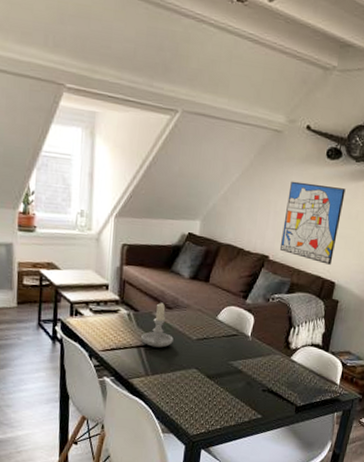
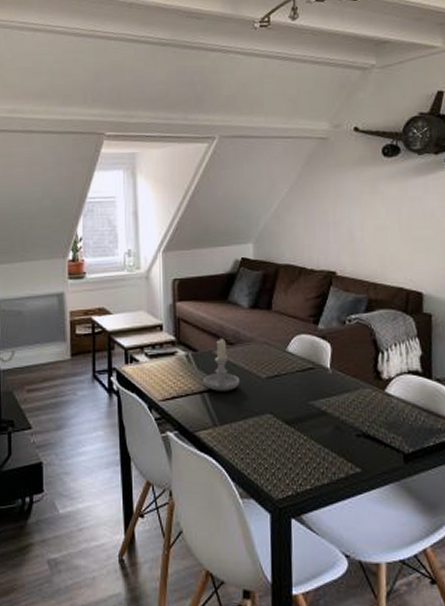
wall art: present [279,181,346,265] -> none [346,185,414,273]

